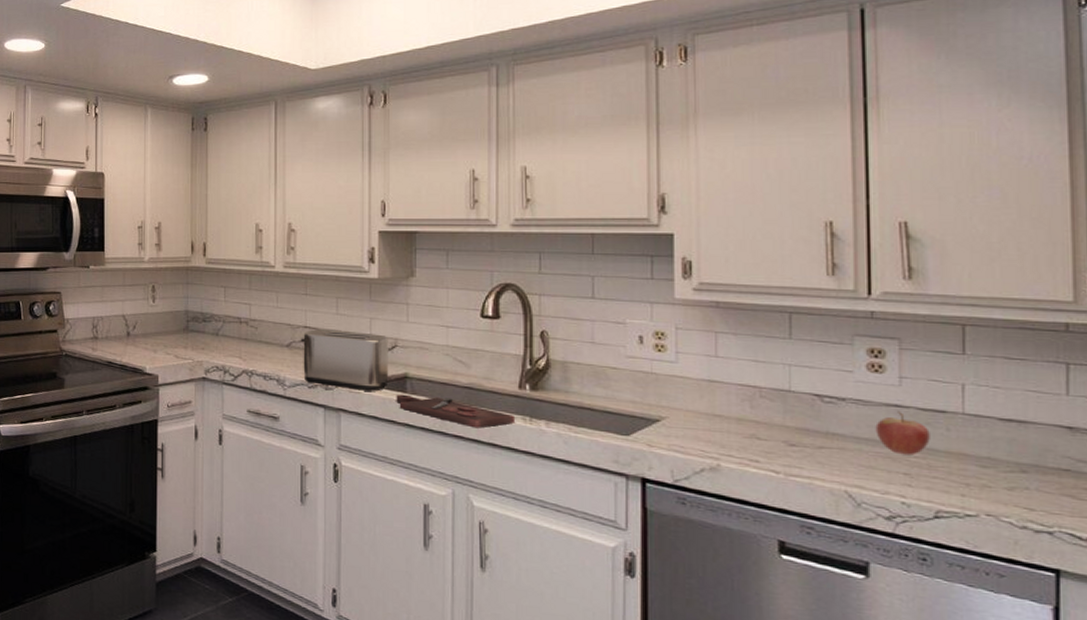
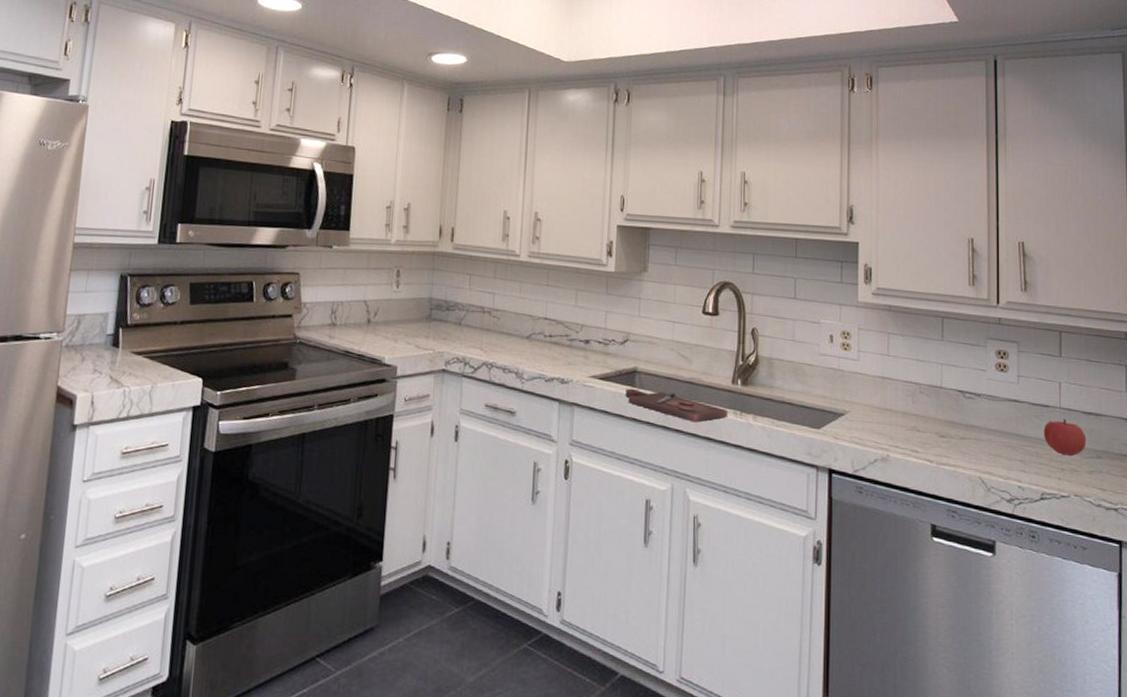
toaster: present [300,329,389,393] -> none [540,321,621,387]
fruit: present [875,410,930,456] -> none [1001,405,1038,445]
fruit: none [938,426,1004,471] -> present [1043,419,1087,457]

